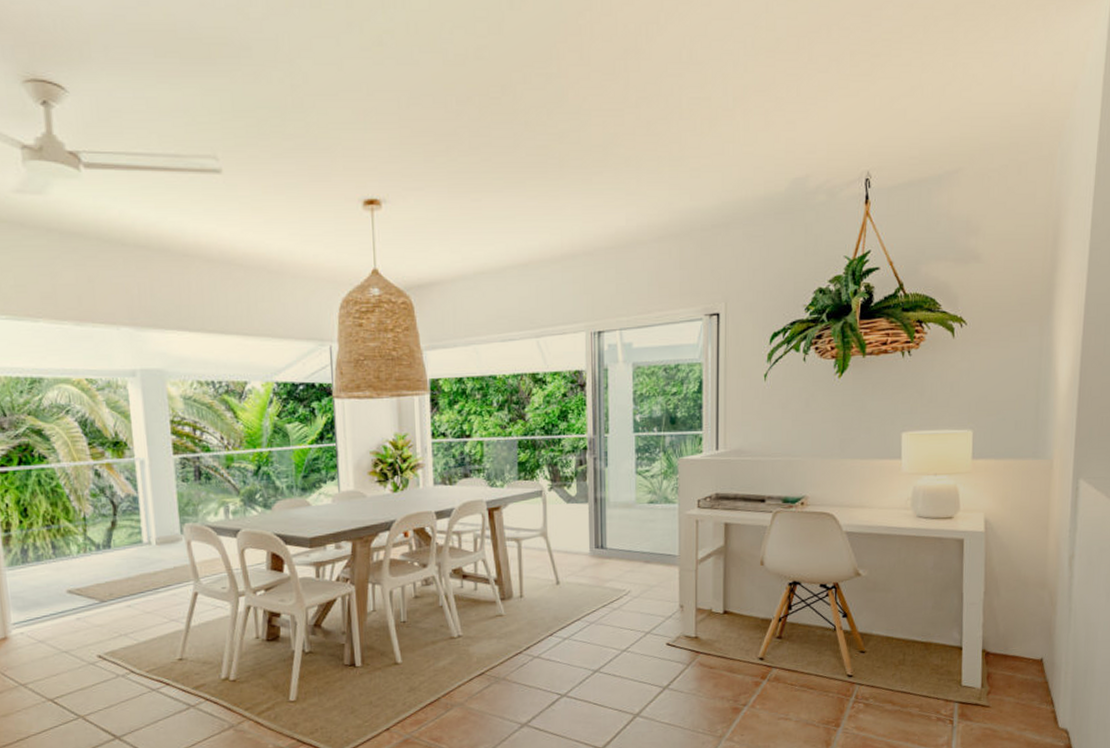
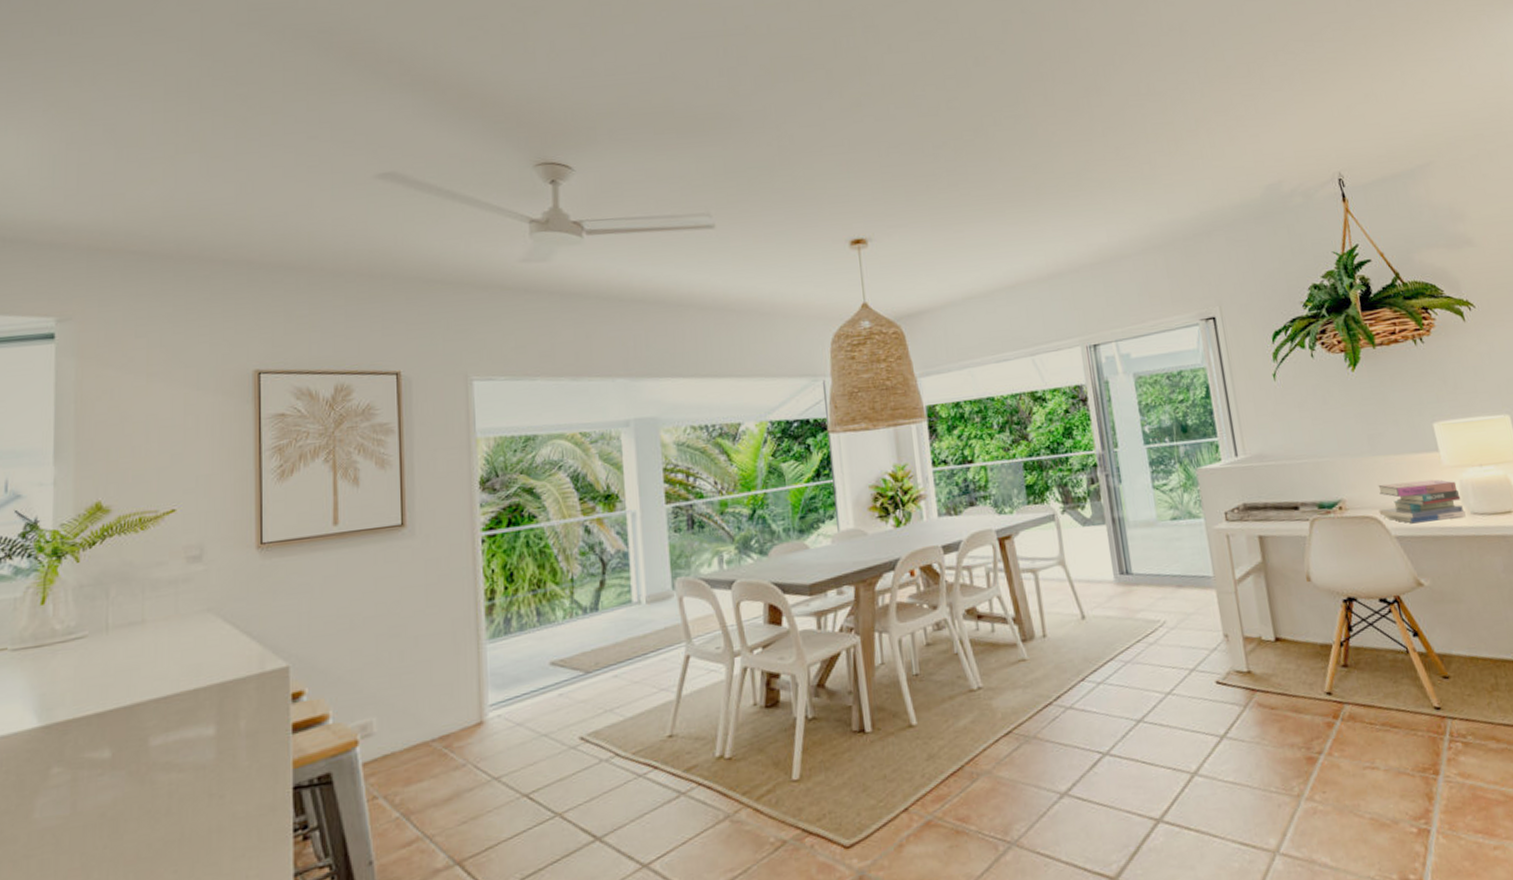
books: none [836,484,912,522] -> present [1378,479,1466,524]

